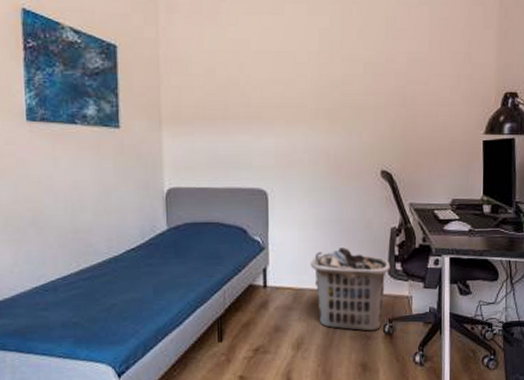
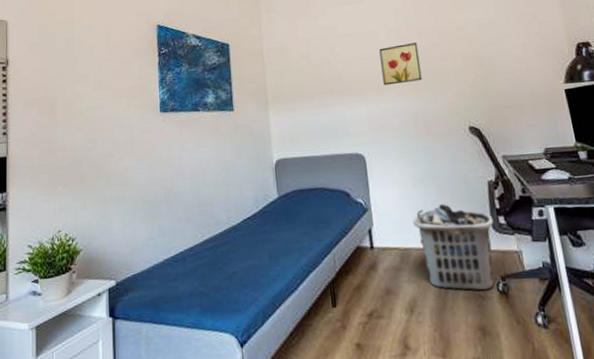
wall art: none [296,71,340,117] -> present [379,42,422,86]

